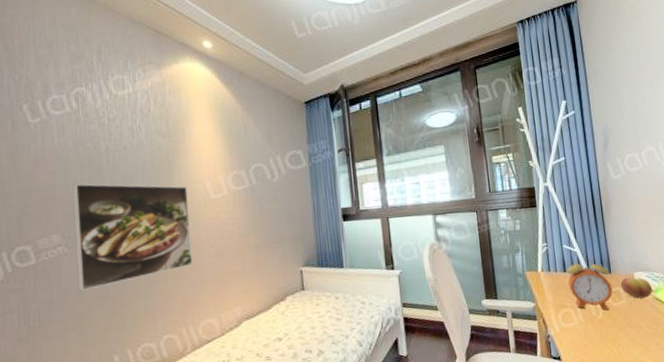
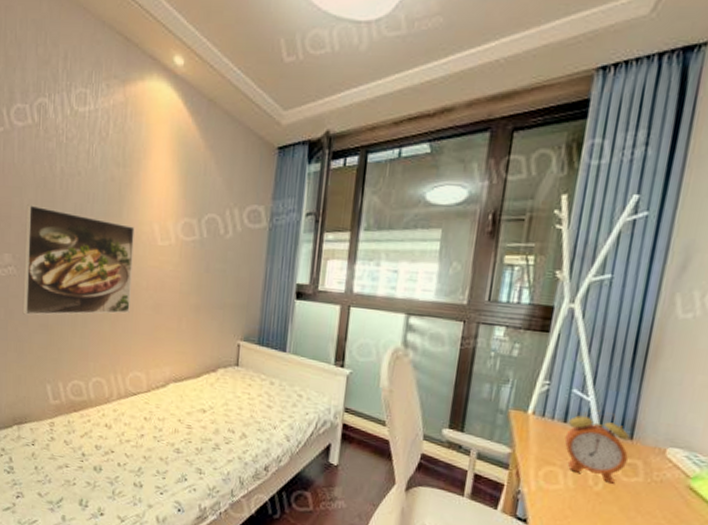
fruit: present [620,277,653,299] -> none [641,450,690,483]

